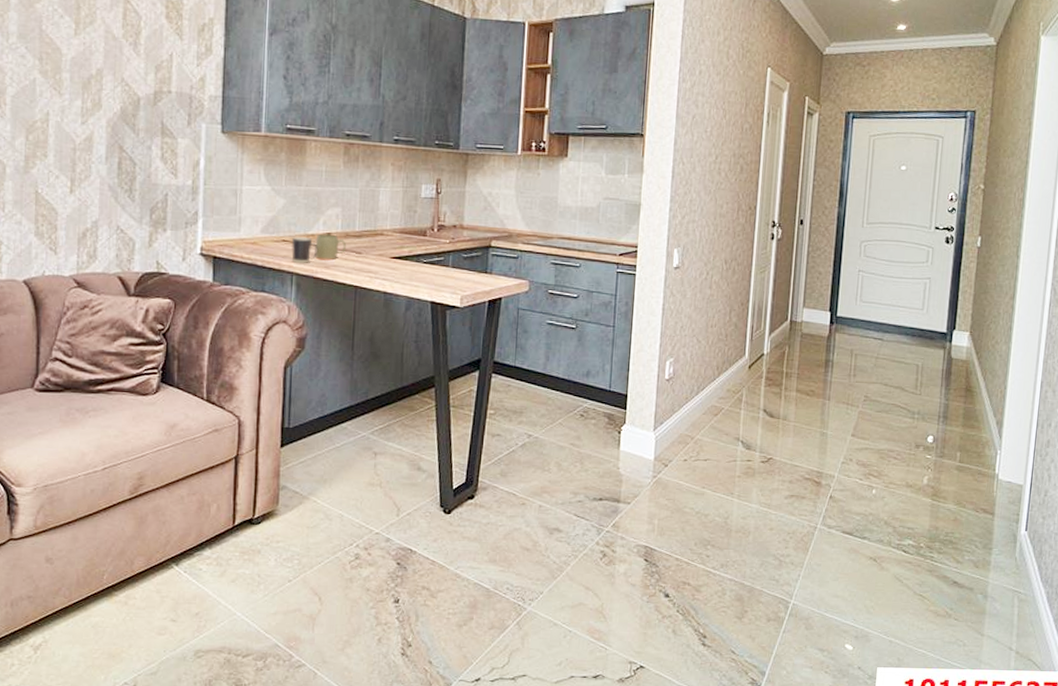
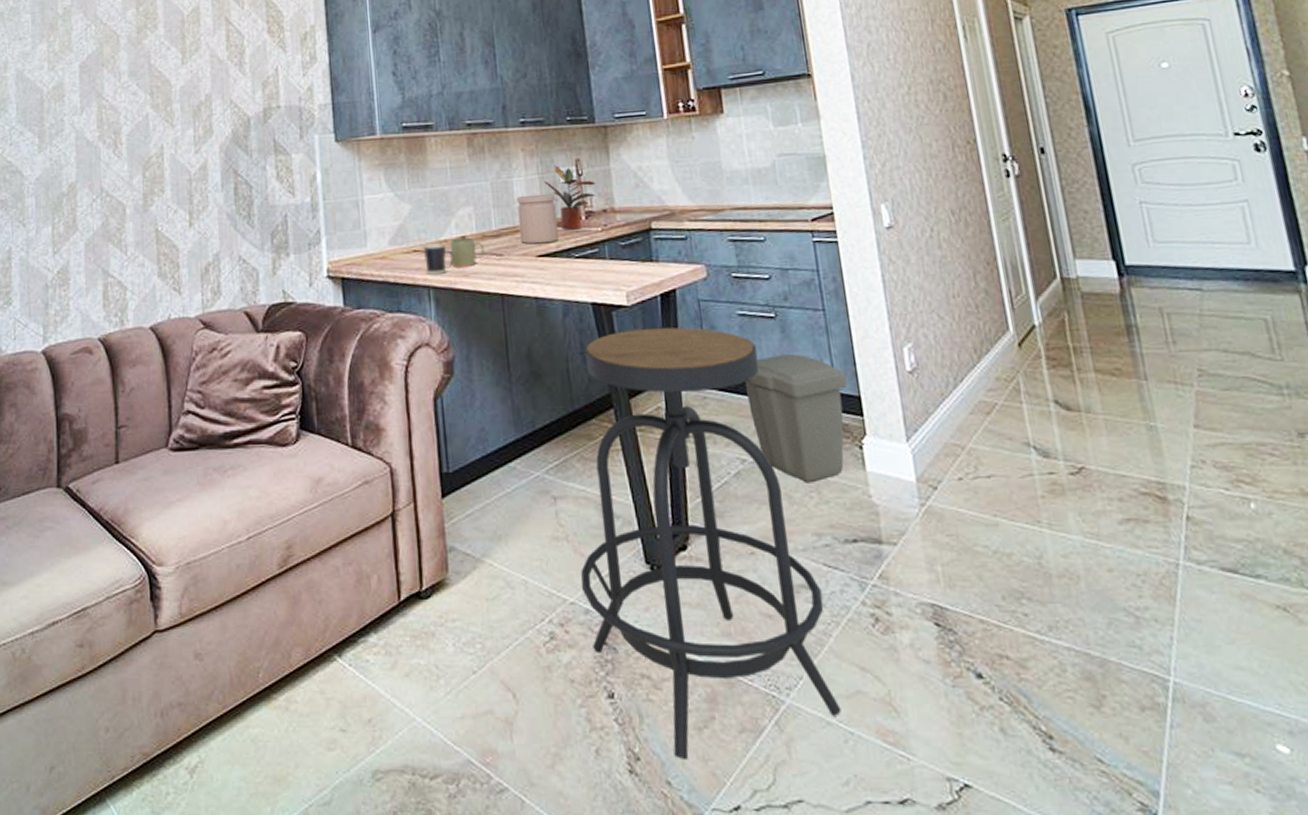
jar: none [379,204,415,248] -> present [517,194,559,245]
bar stool: none [386,326,569,647] -> present [581,327,841,761]
potted plant: none [407,182,451,239] -> present [544,165,597,230]
trash can: none [542,357,620,456] -> present [744,353,848,483]

